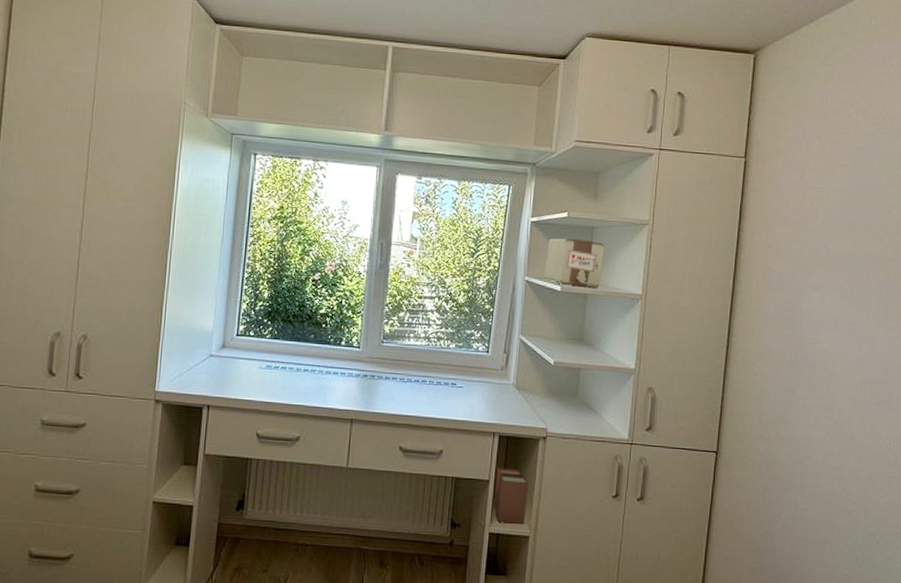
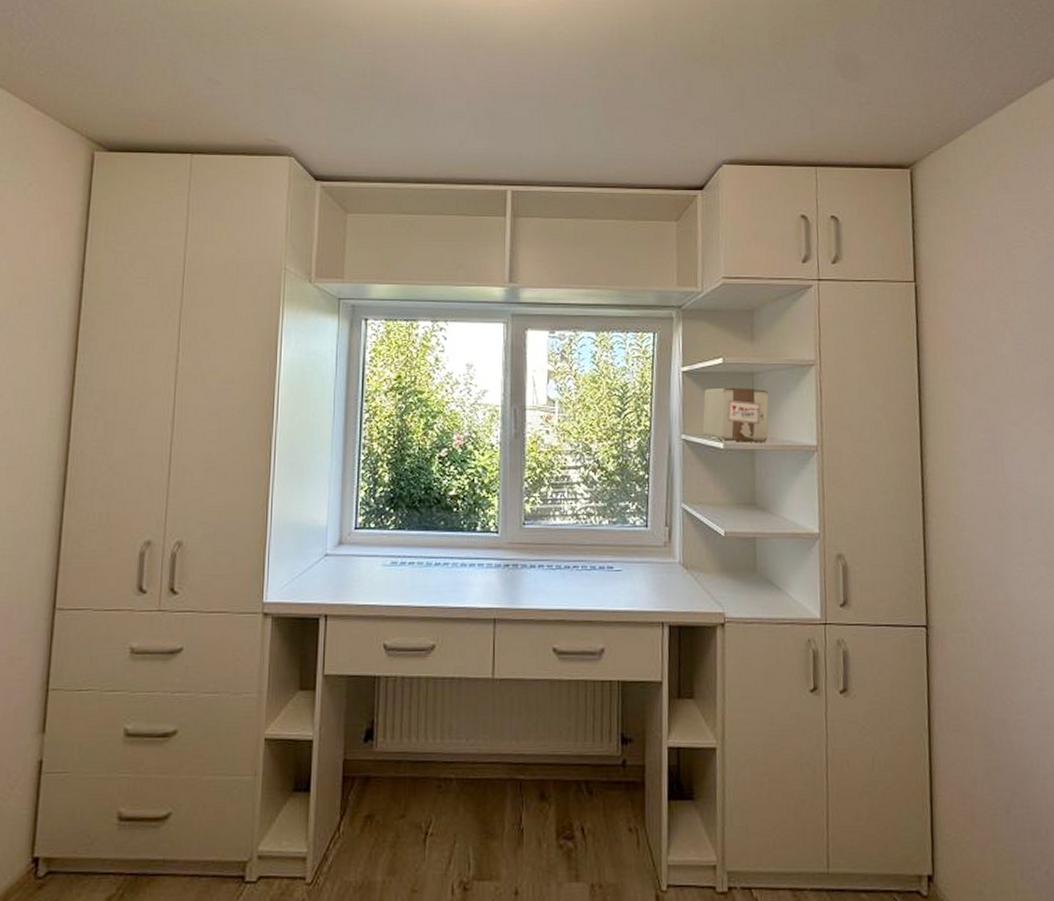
books: present [494,468,529,525] -> none [670,665,710,735]

